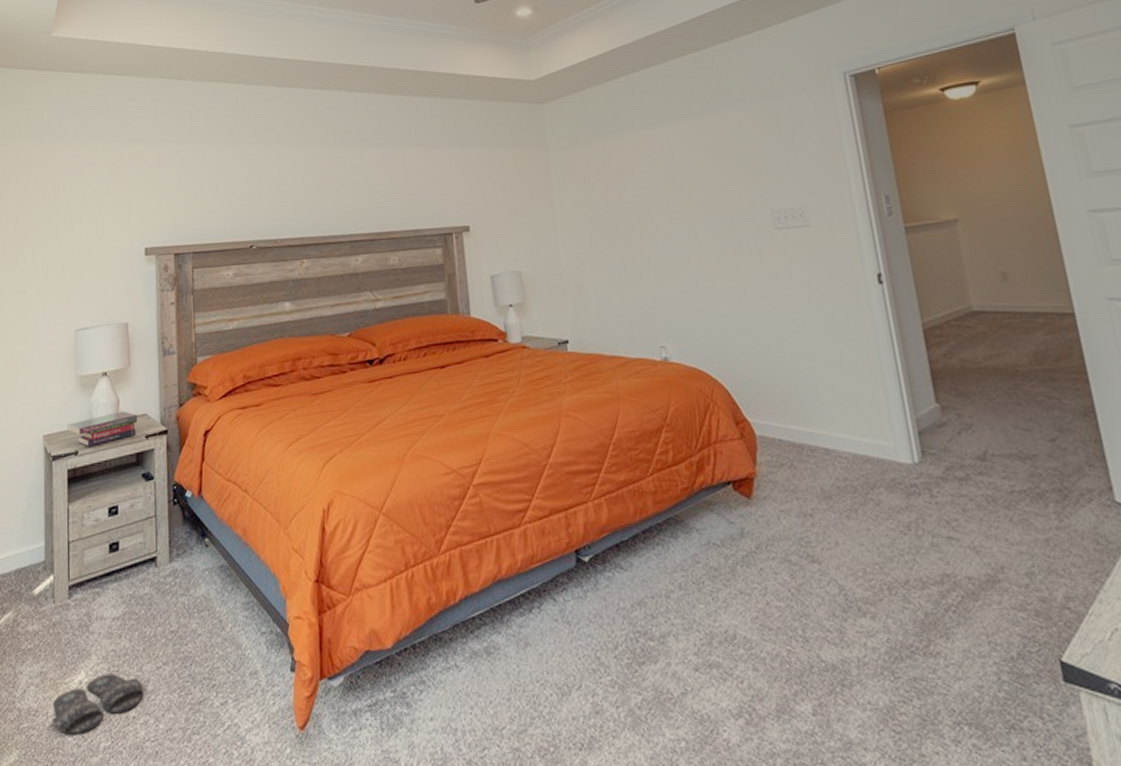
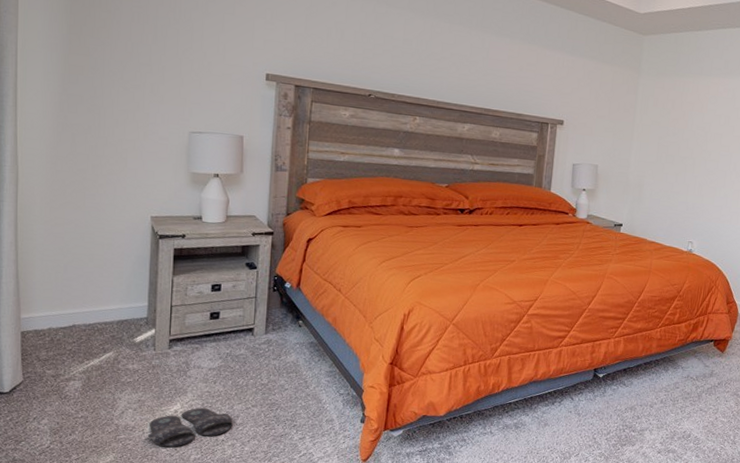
books: present [67,411,138,448] -> none [175,209,246,234]

